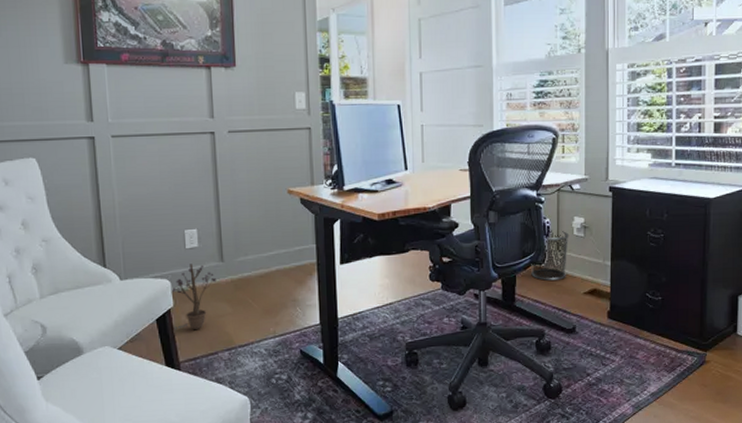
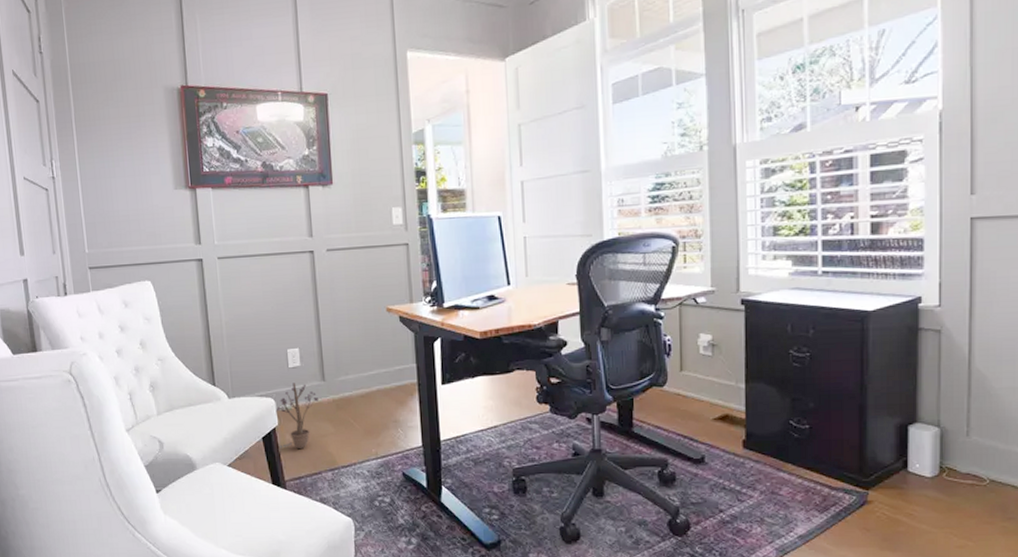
waste bin: present [531,229,570,281] -> none [650,347,695,404]

